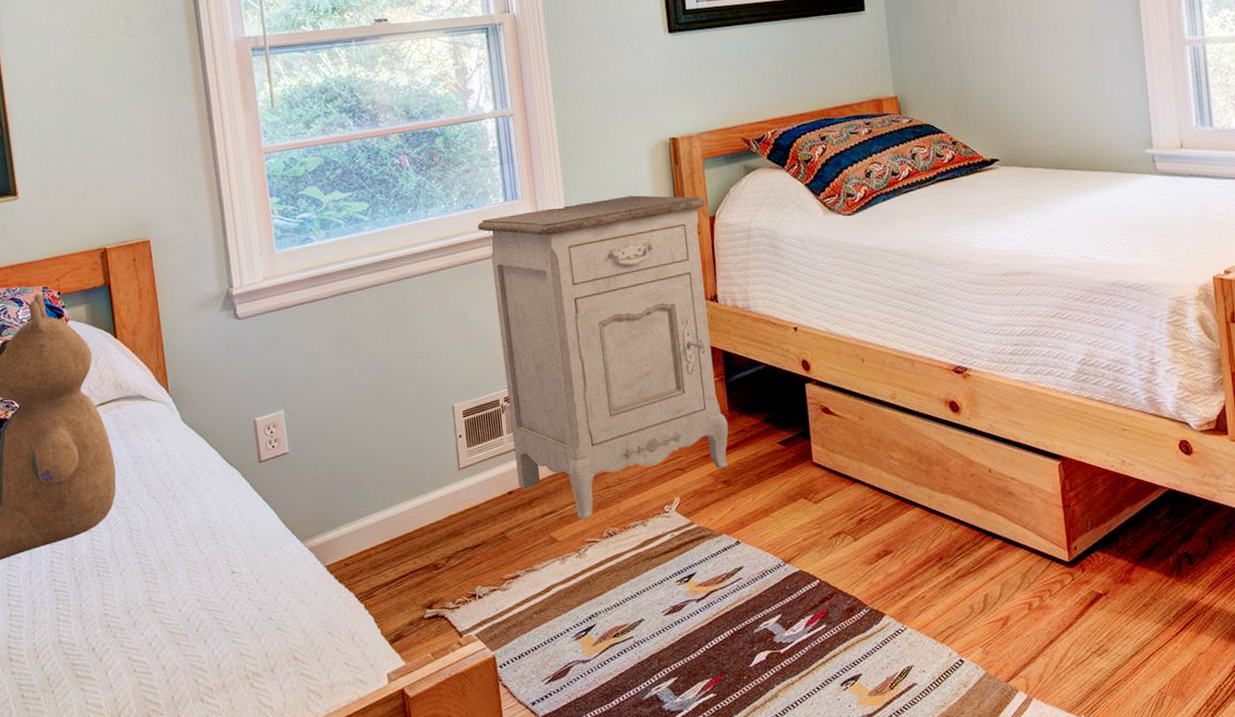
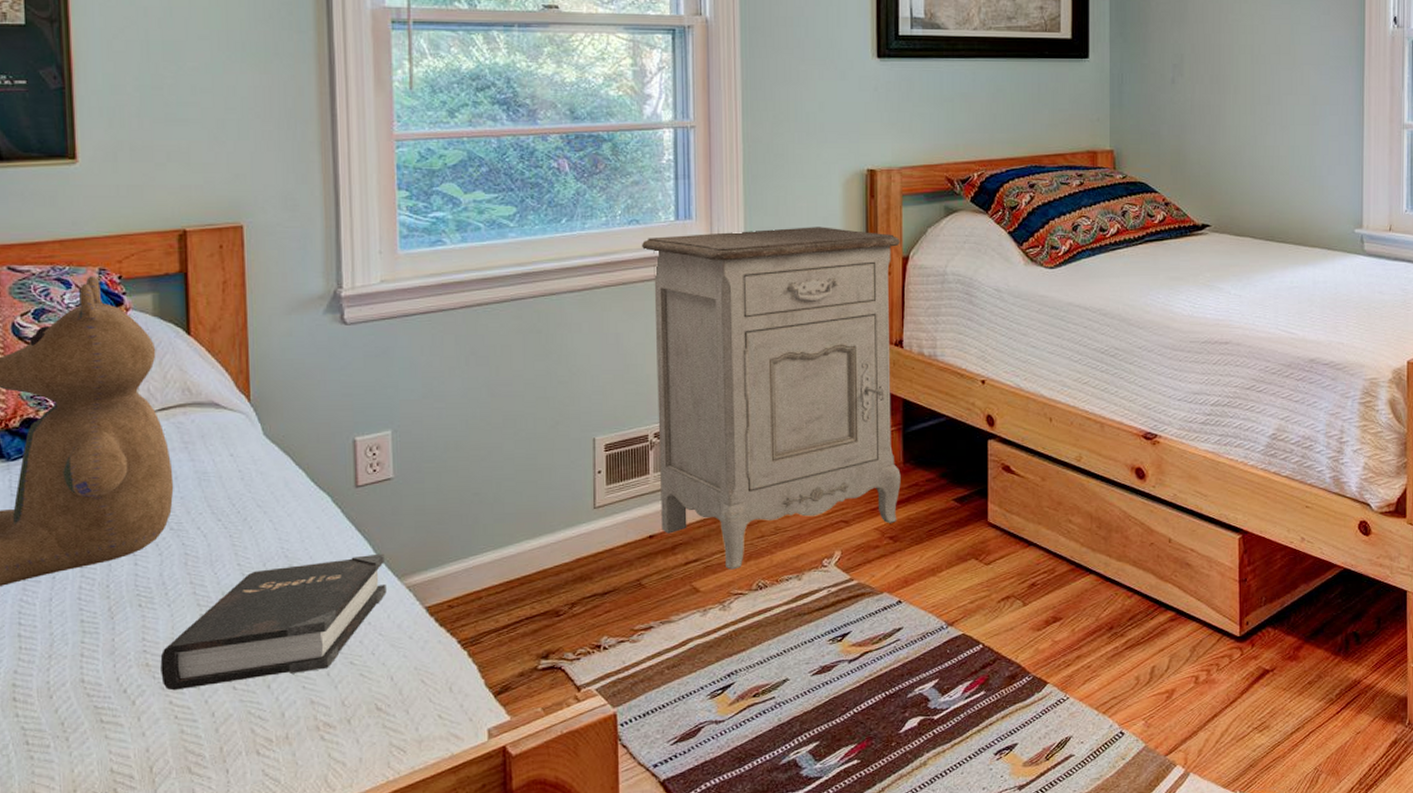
hardback book: none [118,520,293,648] -> present [160,553,387,691]

